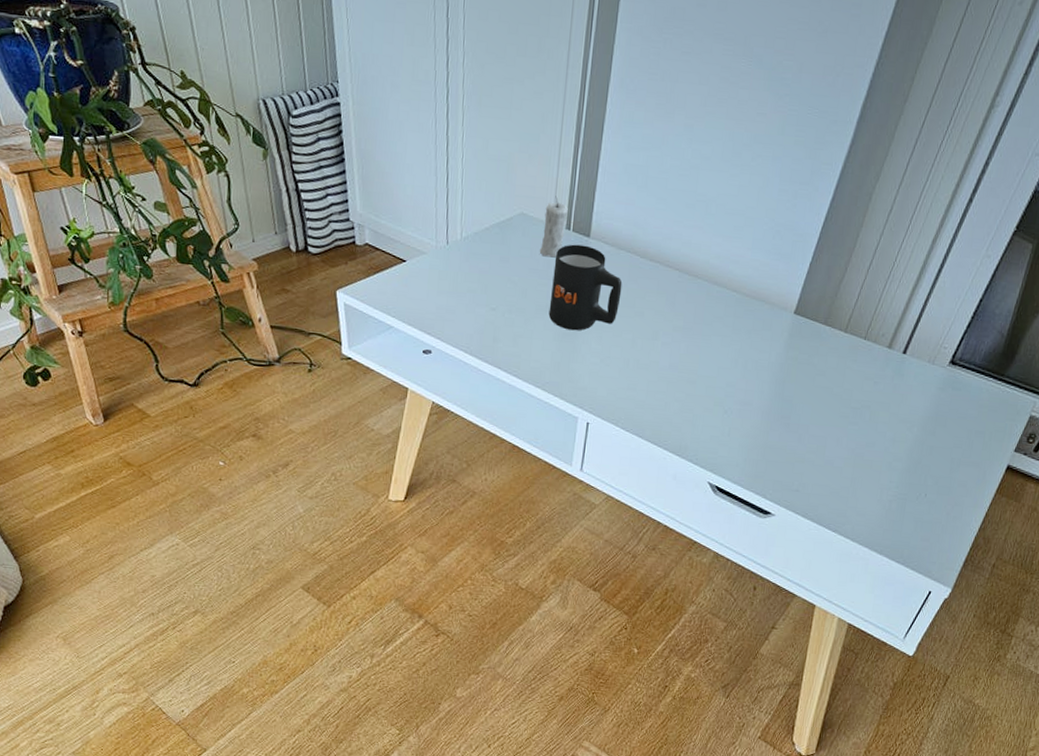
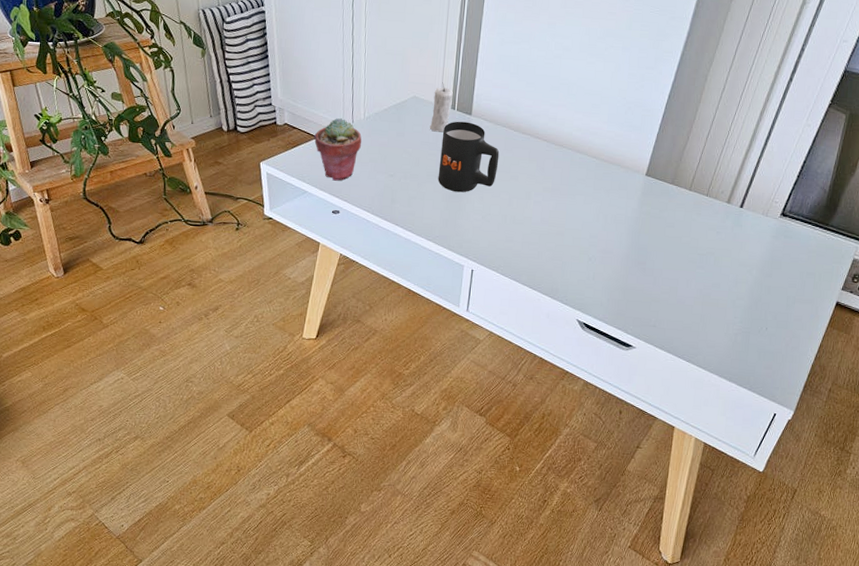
potted succulent: none [400,237,458,315] -> present [314,117,362,181]

